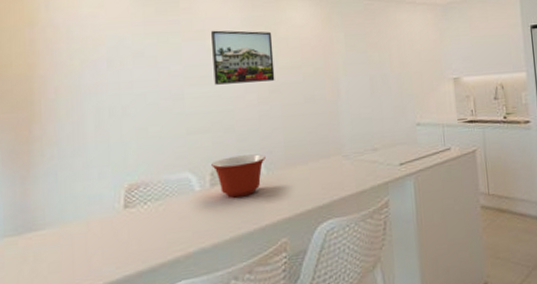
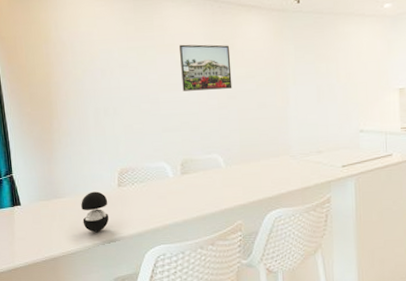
speaker: none [68,216,110,274] -> present [81,191,110,232]
mixing bowl: present [211,154,266,198] -> none [181,150,224,185]

